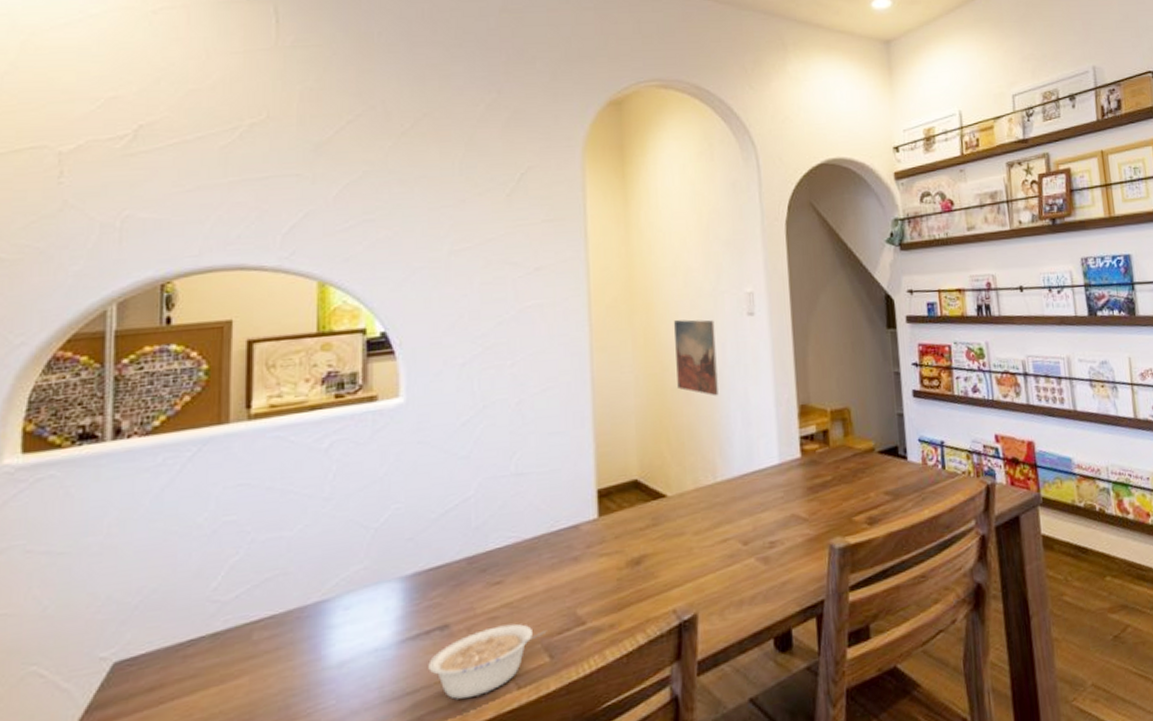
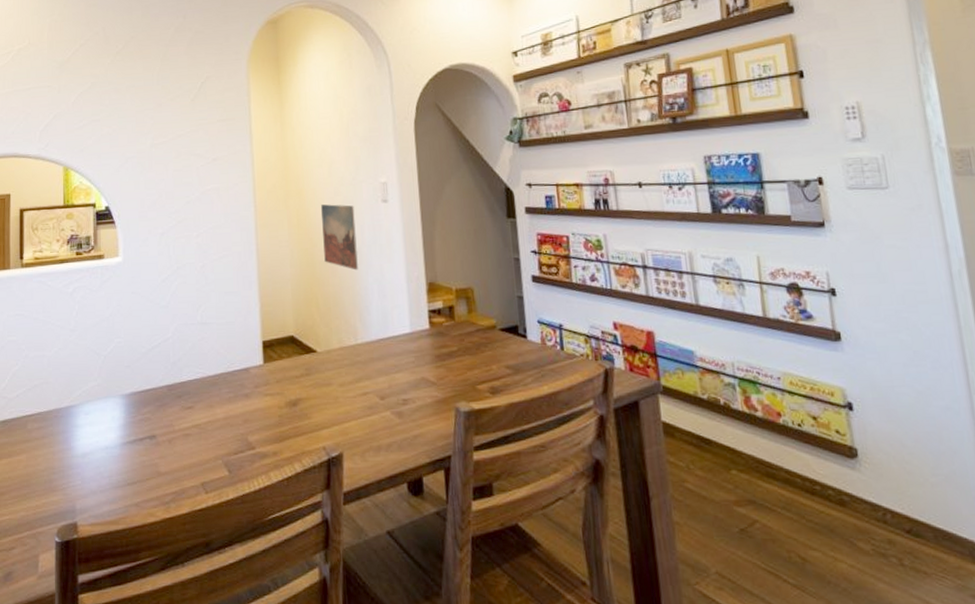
legume: present [428,624,547,700] -> none [142,441,226,494]

